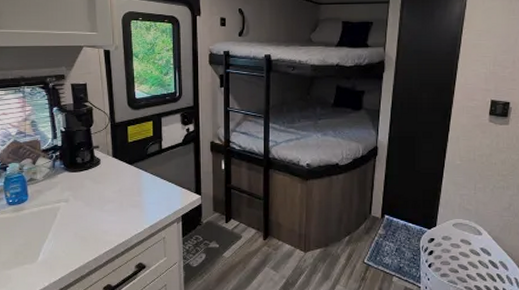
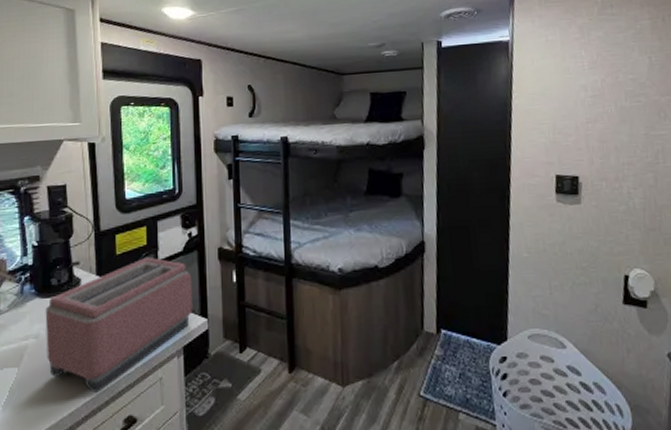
toaster: none [73,145,189,245] -> present [45,256,193,393]

